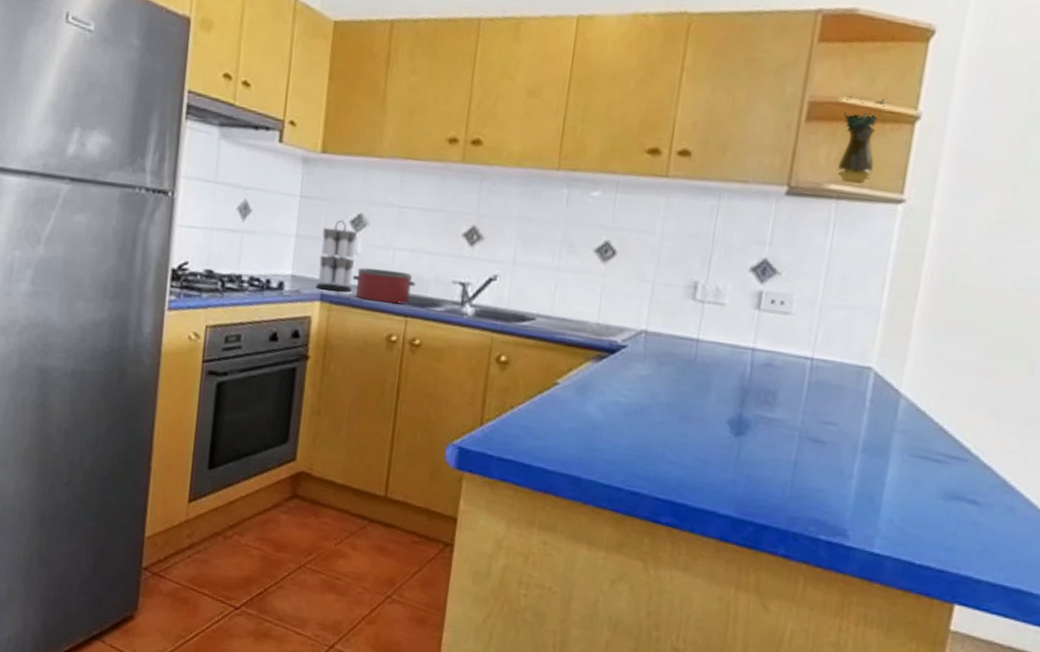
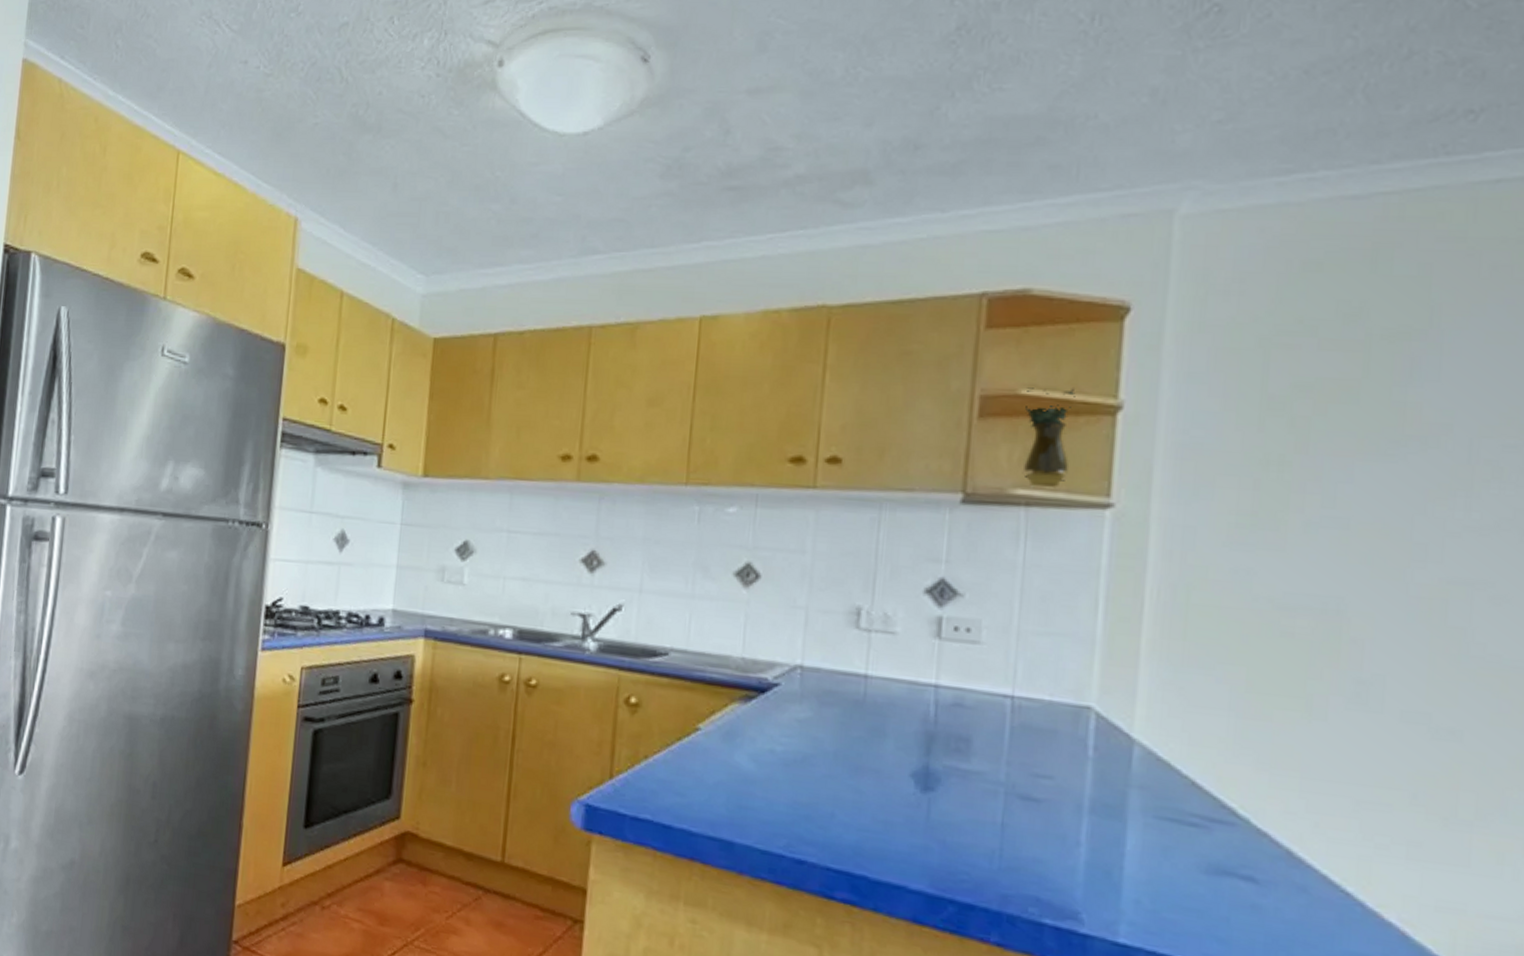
spice rack: present [315,220,357,292] -> none [419,548,463,628]
cooking pot: present [352,268,416,304] -> none [458,600,530,640]

